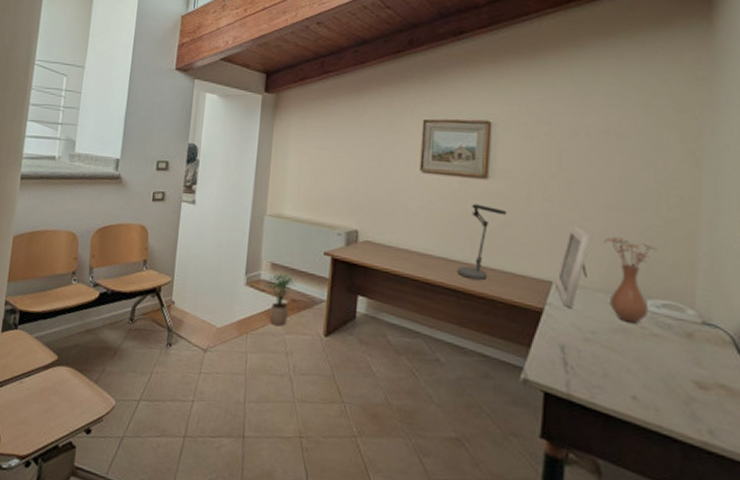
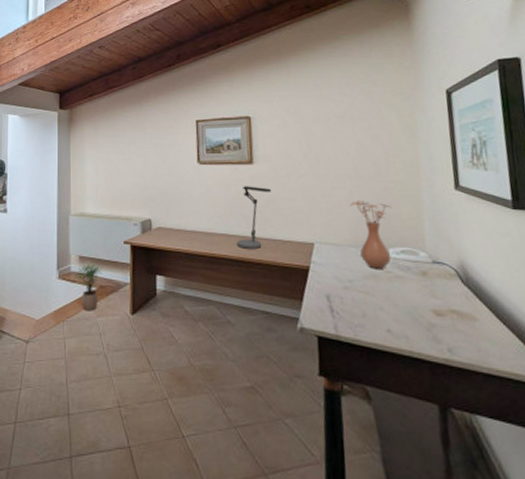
picture frame: present [554,224,591,308] -> none [315,193,342,263]

